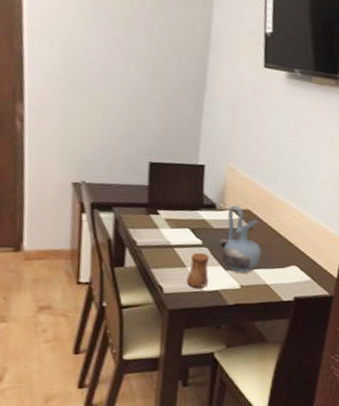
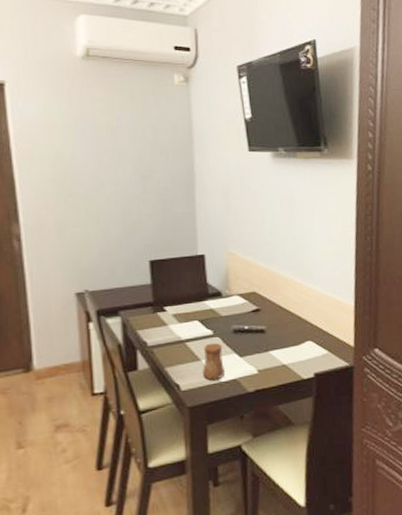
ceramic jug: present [221,205,261,274] -> none [233,289,274,358]

